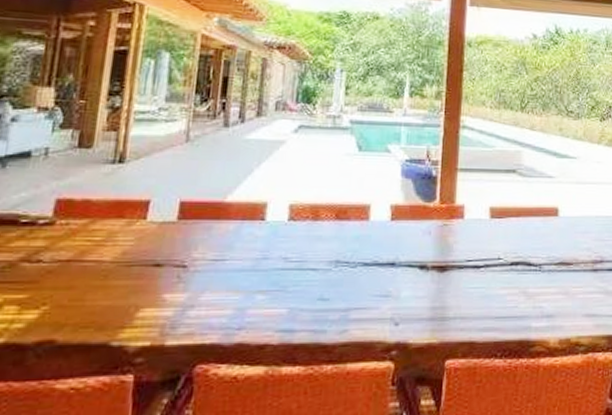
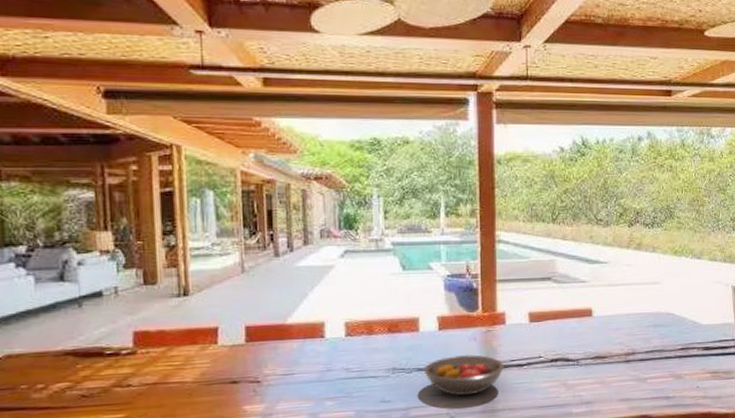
fruit bowl: none [369,249,460,299] -> present [423,354,504,396]

